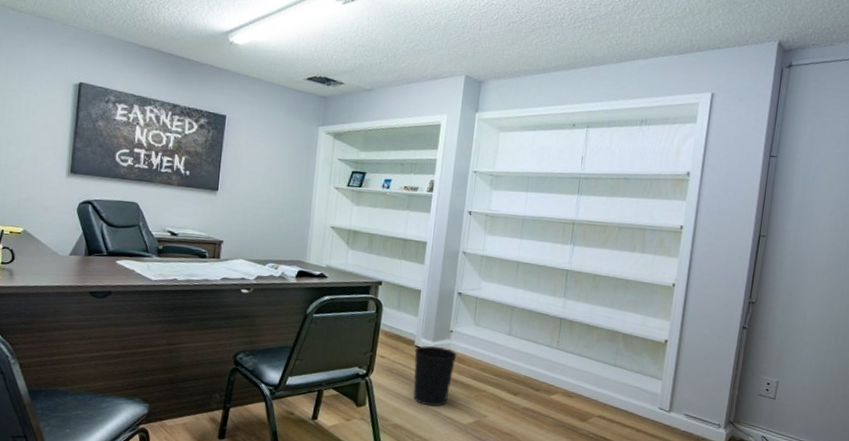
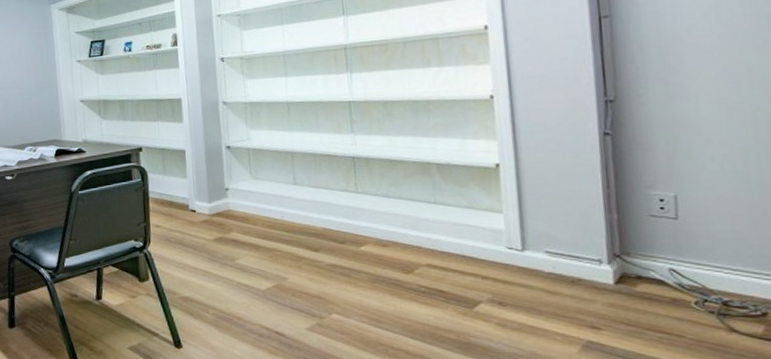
wastebasket: present [413,346,457,407] -> none [190,207,239,274]

